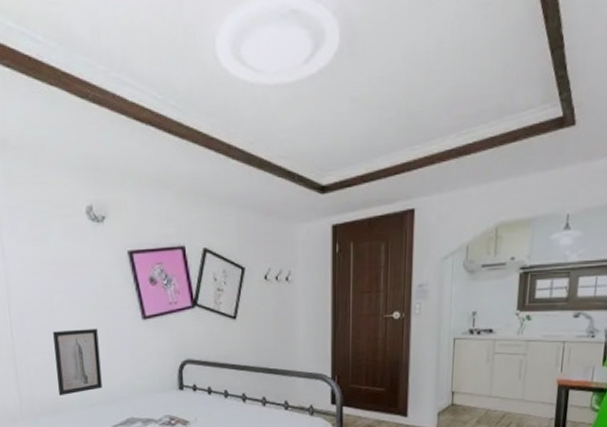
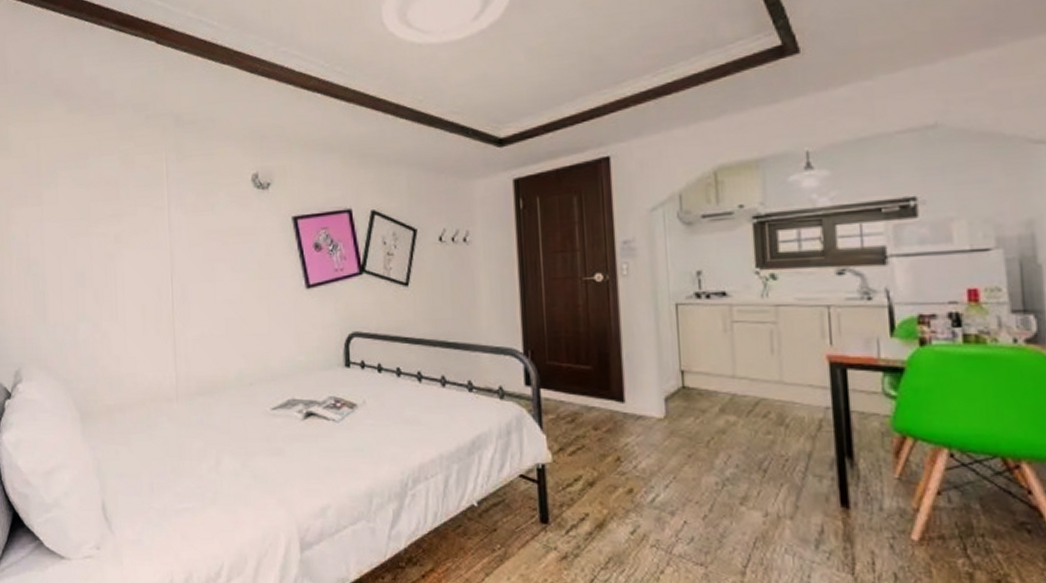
wall art: present [53,329,102,395] -> none [214,300,262,373]

